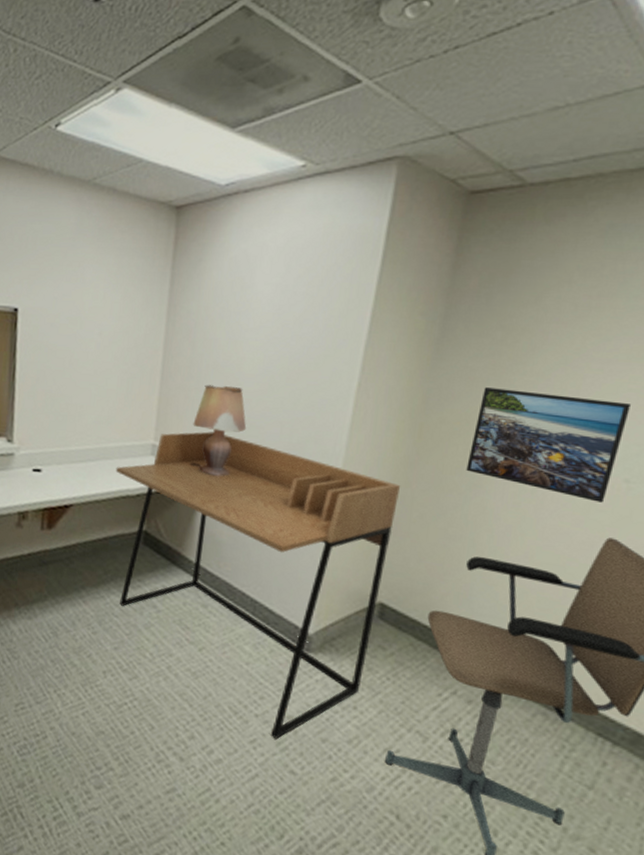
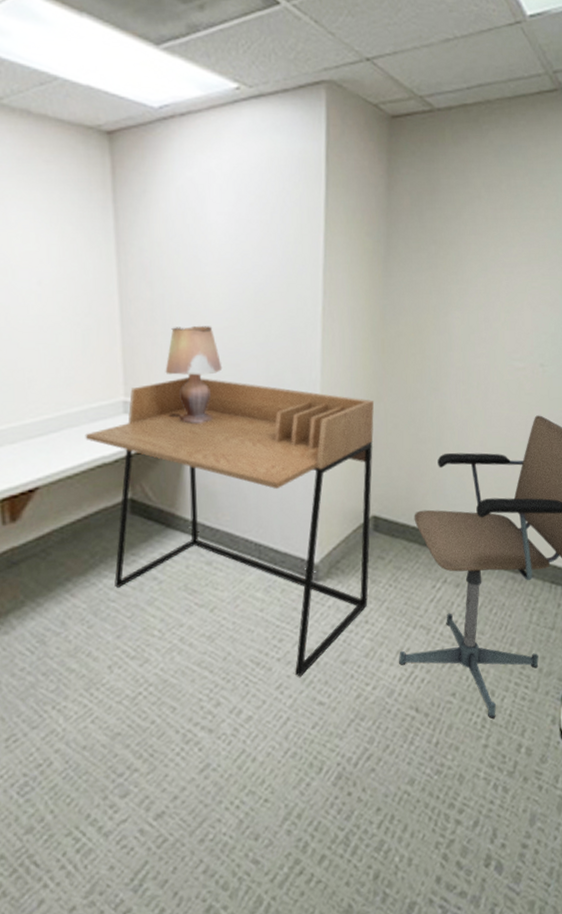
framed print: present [466,387,630,503] -> none [425,298,536,387]

